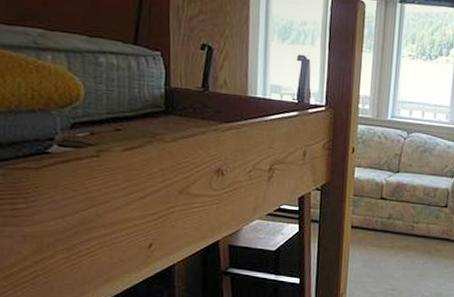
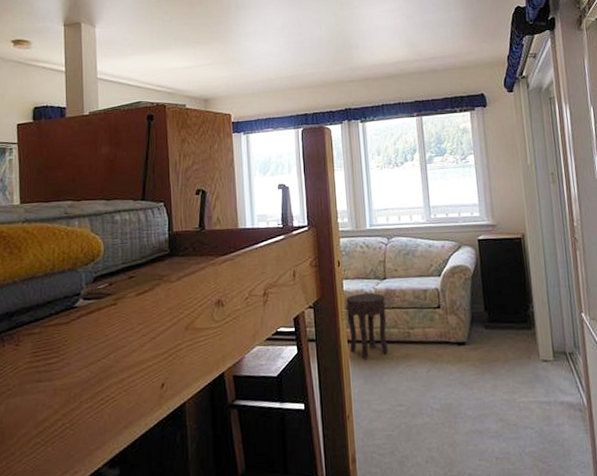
side table: none [352,182,395,245] -> present [346,293,388,359]

